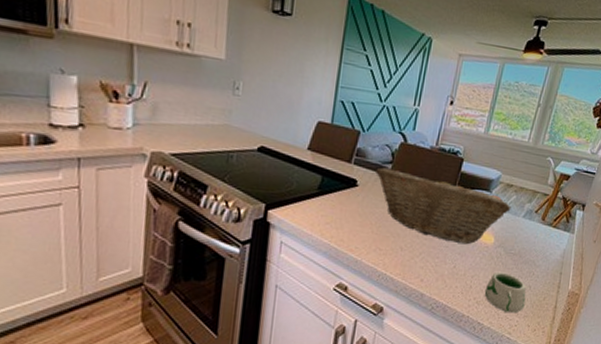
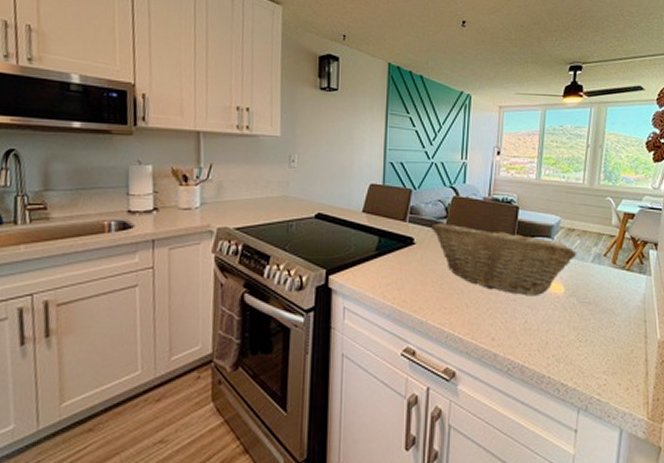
mug: present [484,272,526,314] -> none [563,324,611,371]

